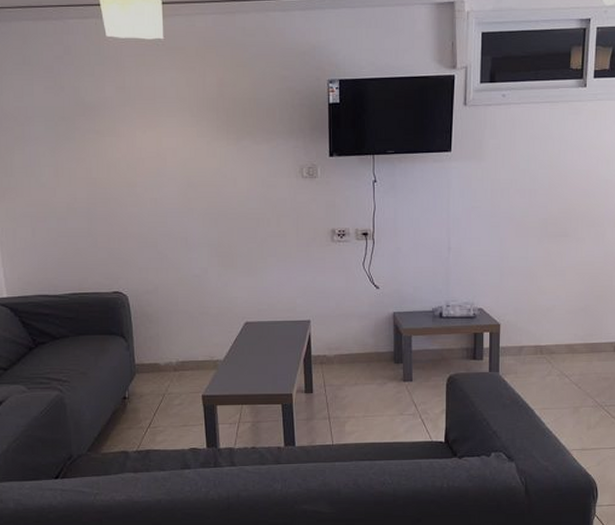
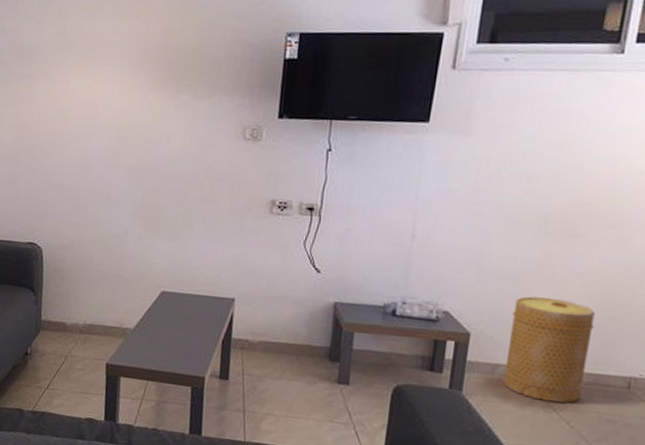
basket: none [527,288,587,370] -> present [503,296,595,403]

